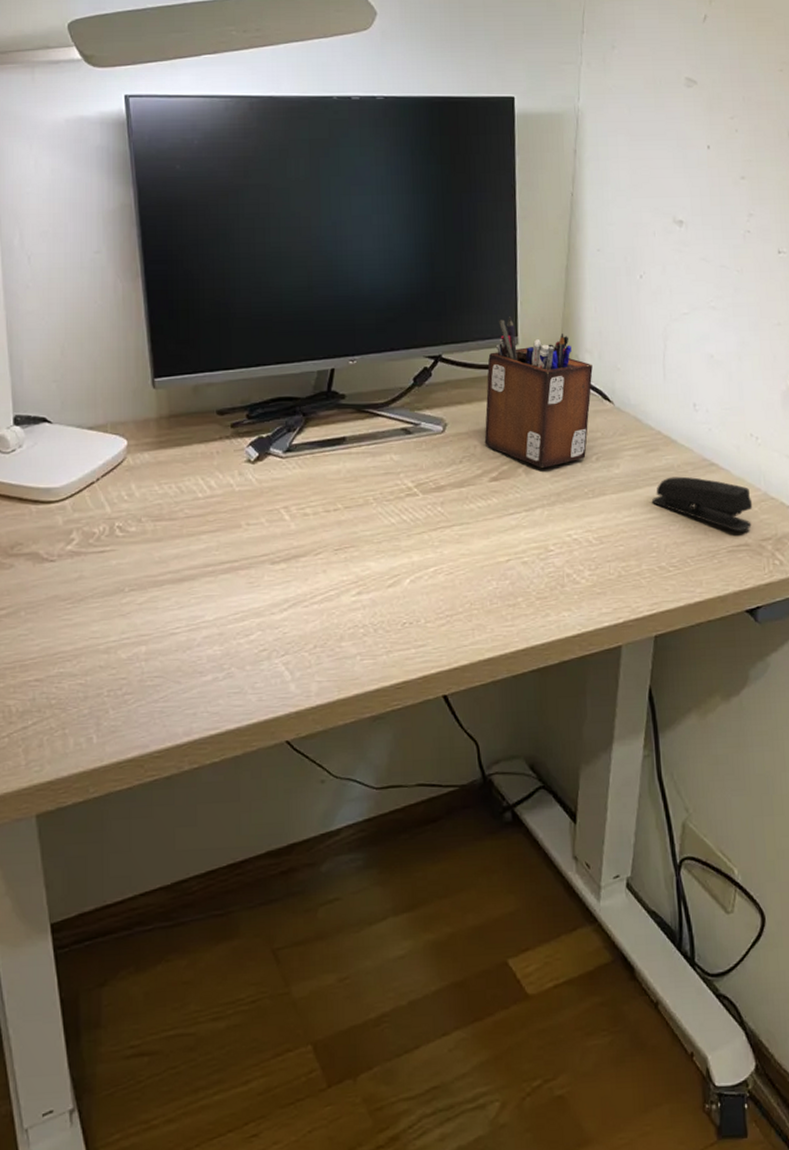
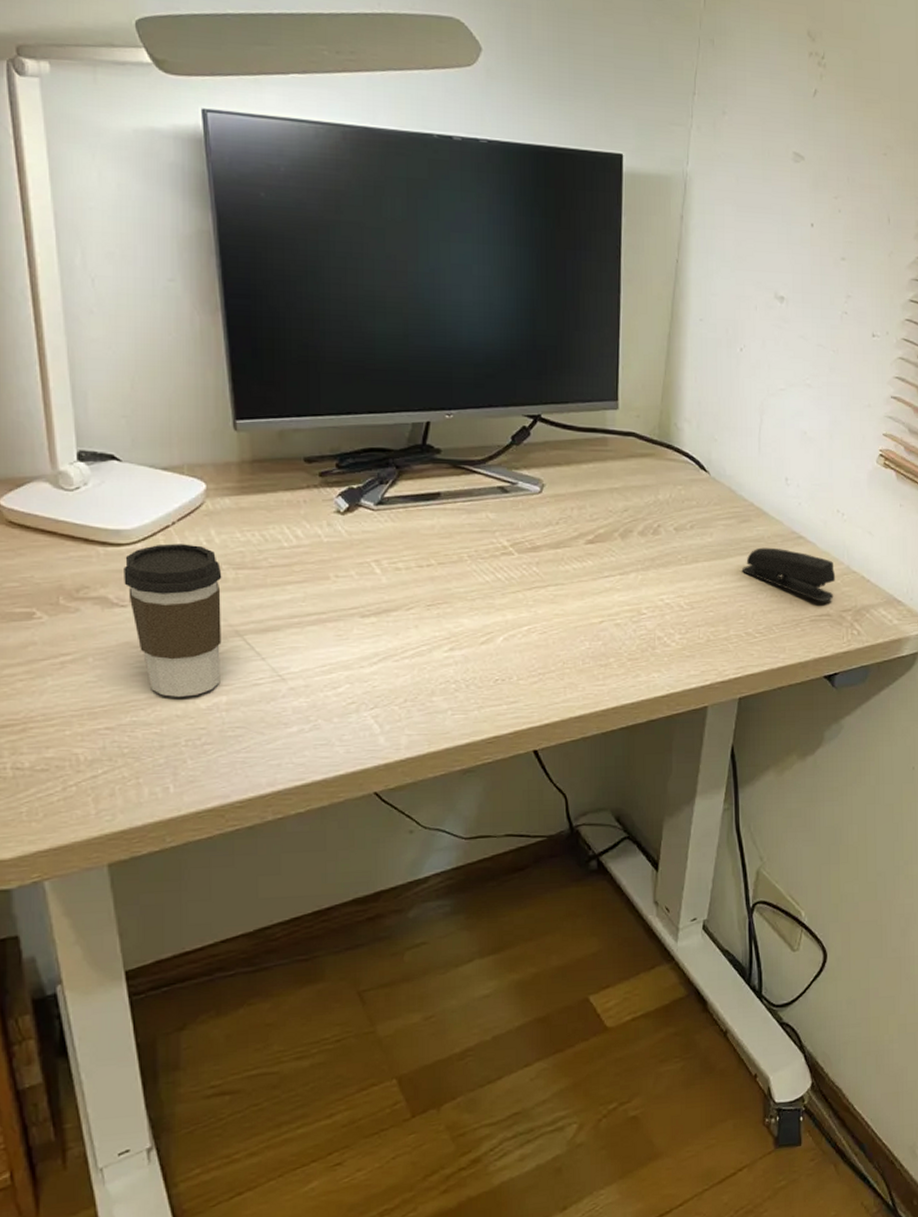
coffee cup: none [53,498,142,648] -> present [124,544,222,697]
desk organizer: present [484,317,593,468] -> none [581,380,691,533]

